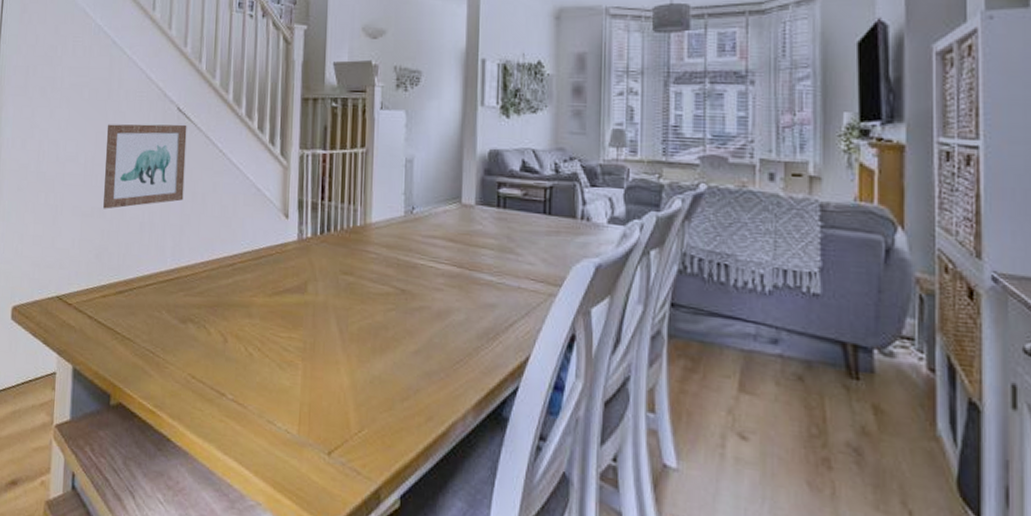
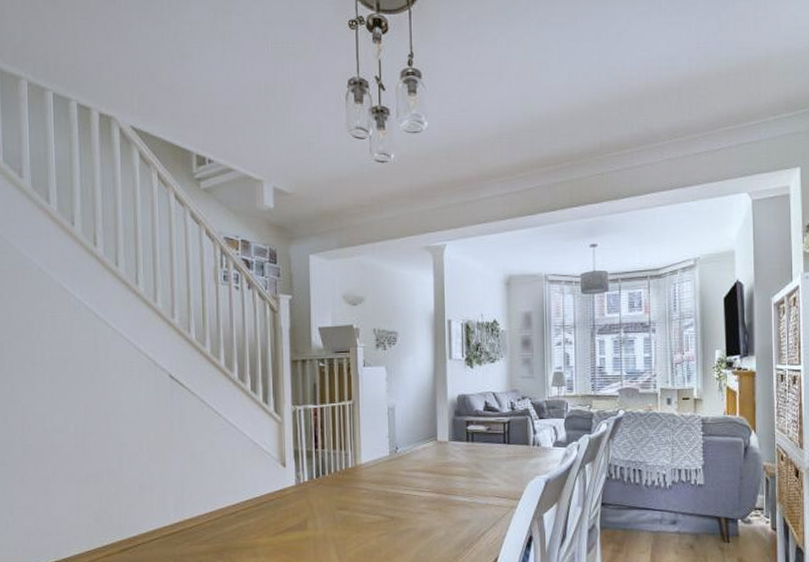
wall art: present [103,124,187,209] -> none [96,390,182,475]

